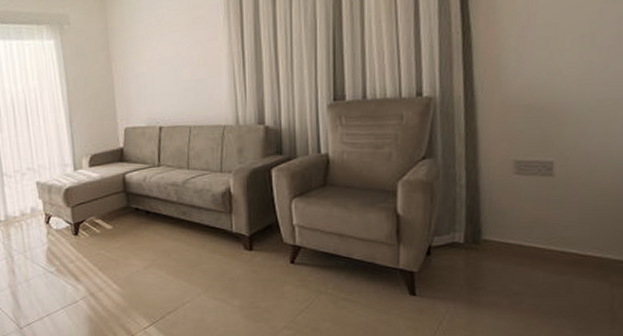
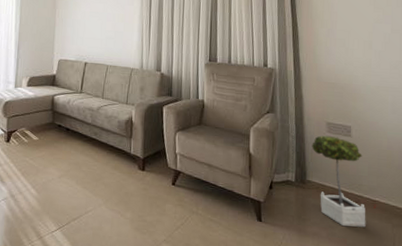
potted tree: none [490,178,571,292] -> present [312,135,366,227]

